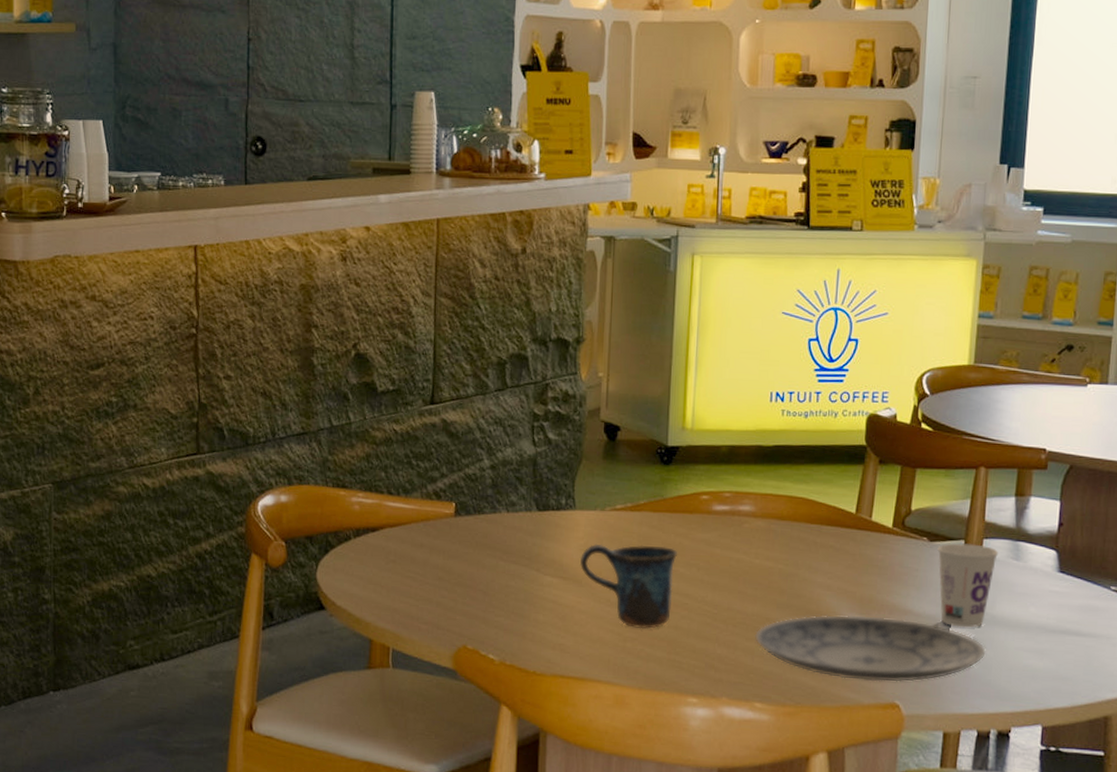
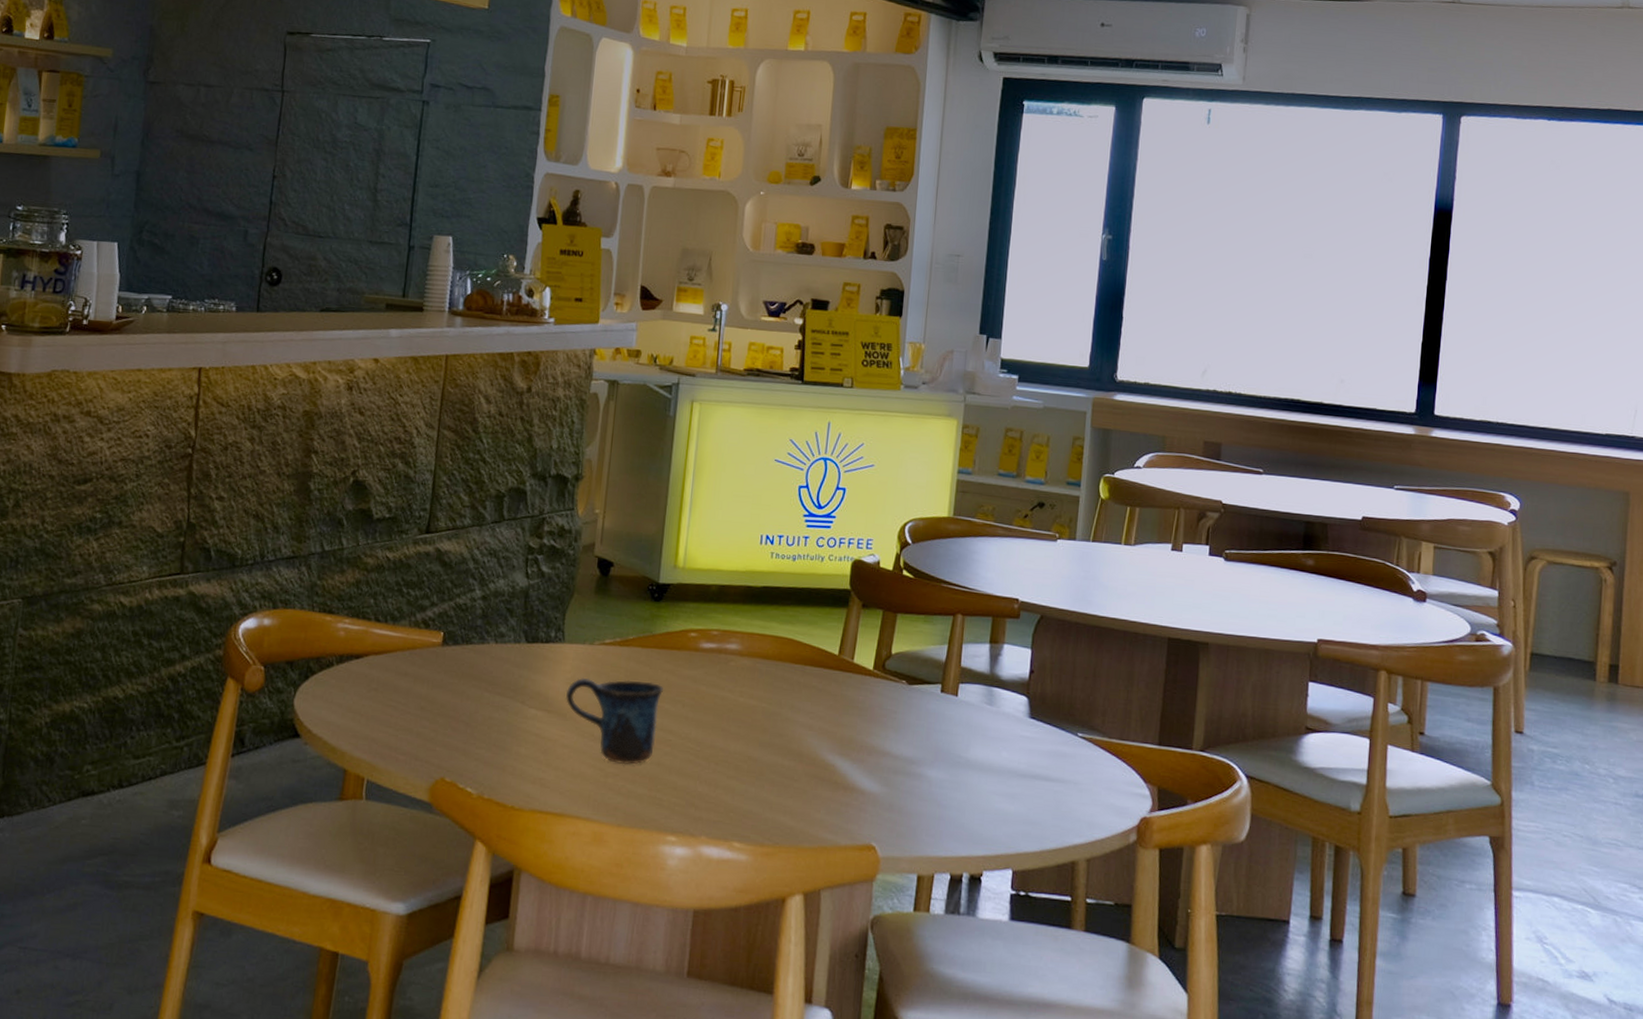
plate: present [754,614,987,683] -> none [735,754,961,824]
cup: present [937,543,999,628] -> none [915,687,974,771]

